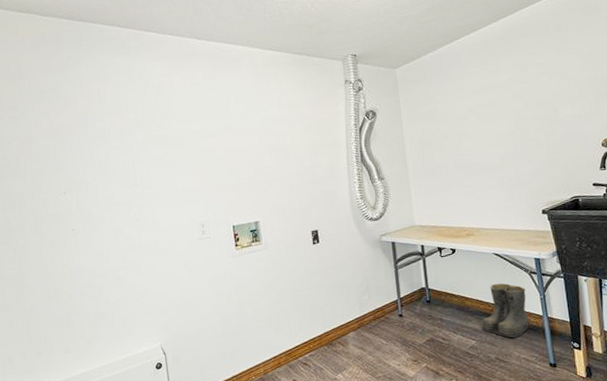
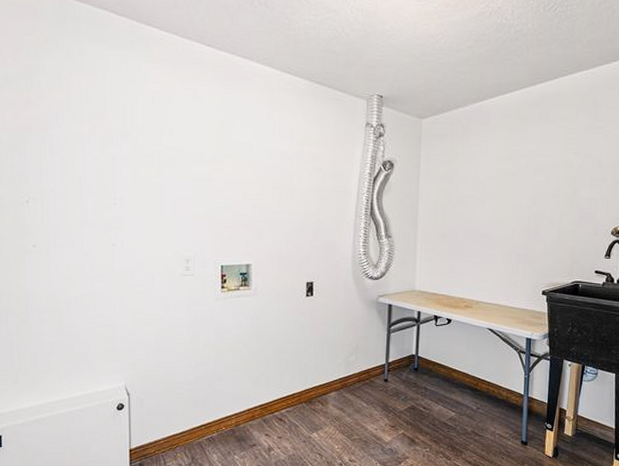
boots: present [481,283,531,338] -> none [462,358,512,414]

